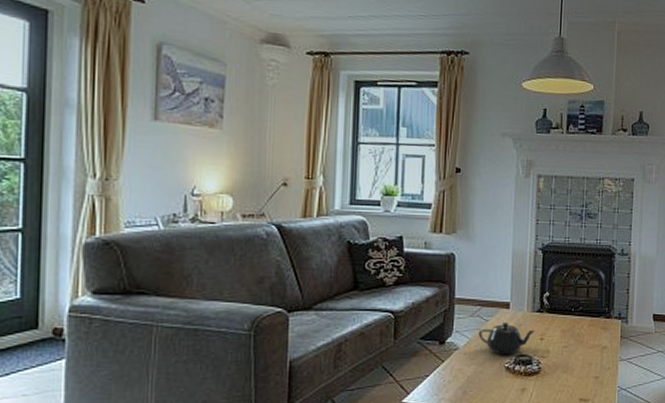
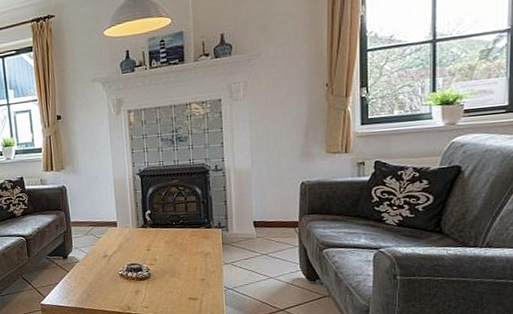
teapot: present [478,323,535,355] -> none [93,238,142,265]

